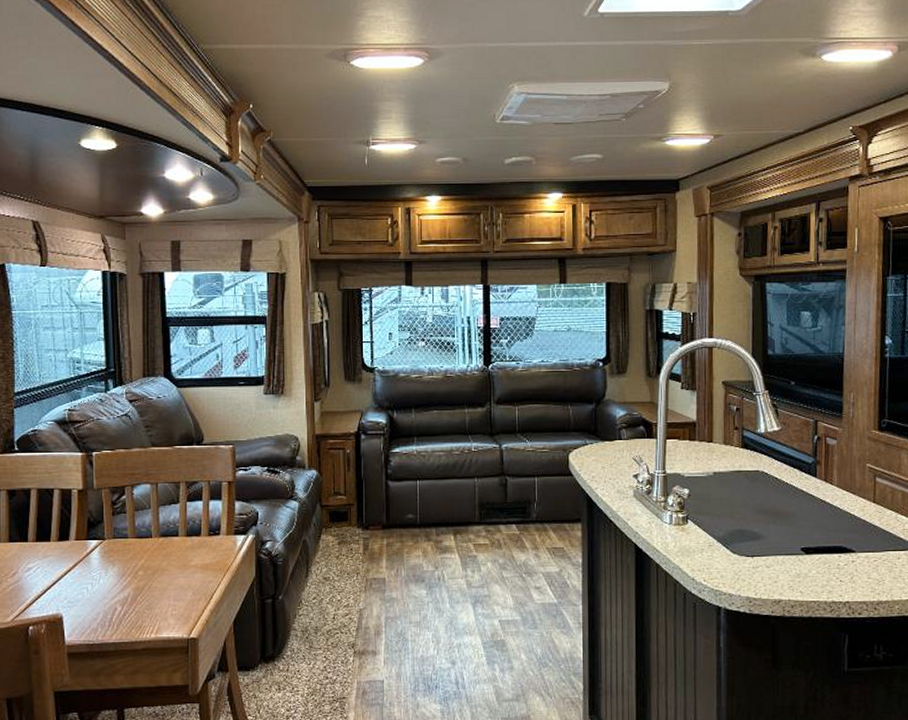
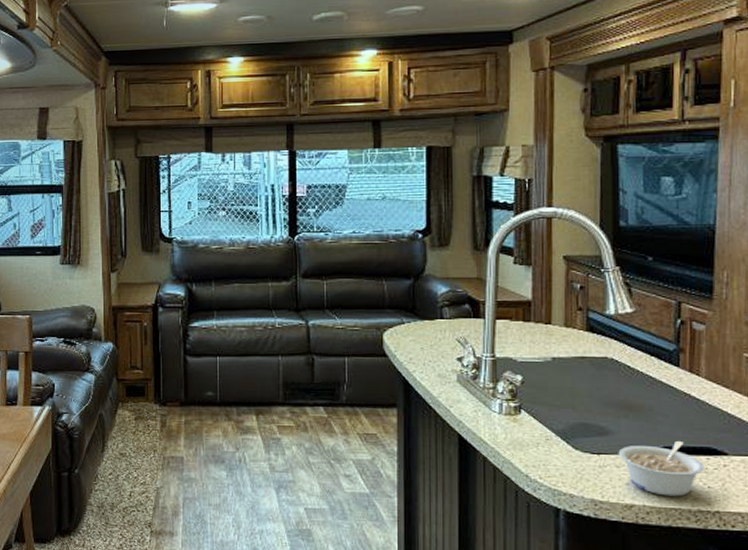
legume: none [768,541,837,591] -> present [618,440,704,497]

